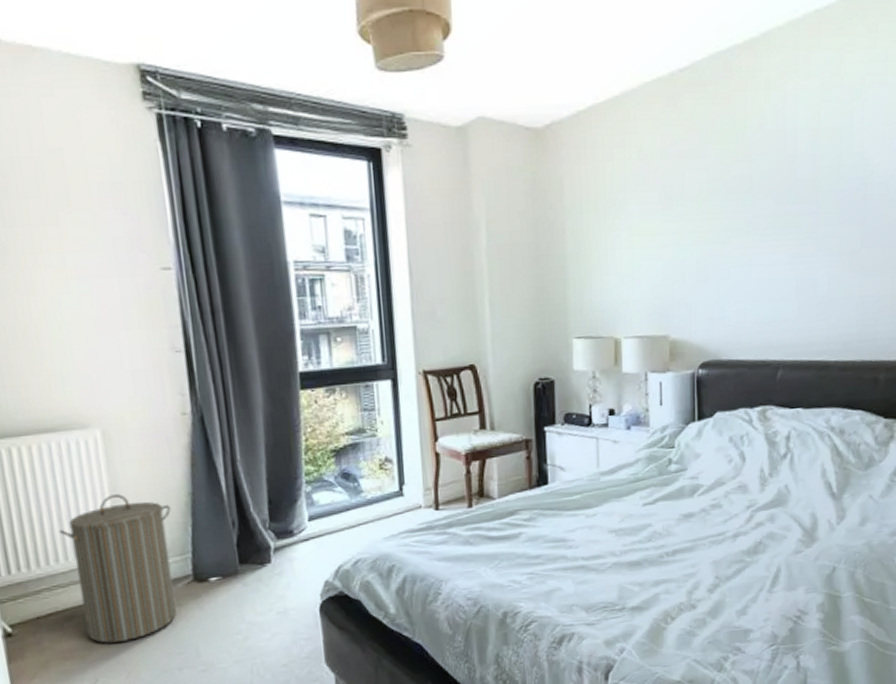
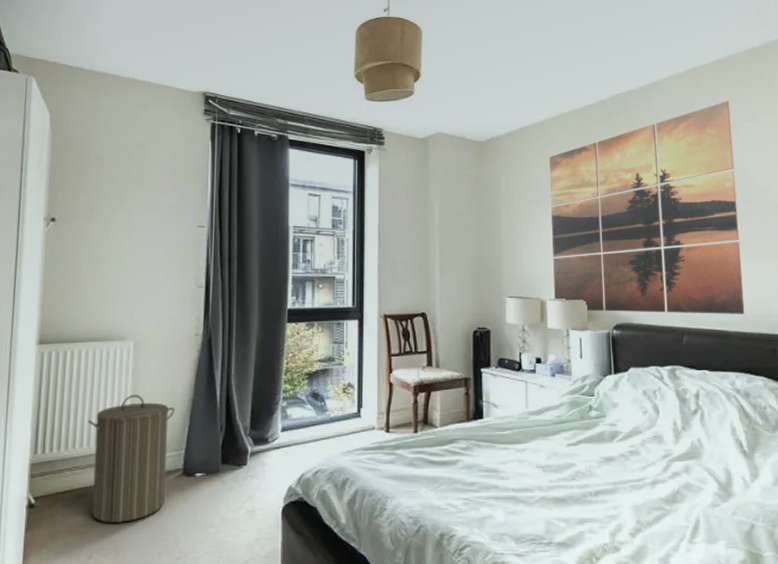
wall art: none [627,58,856,348] -> present [549,101,745,314]

